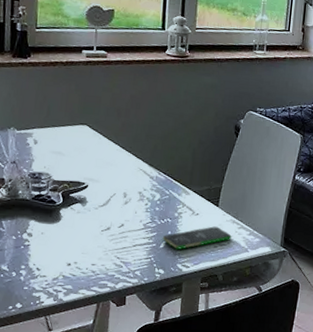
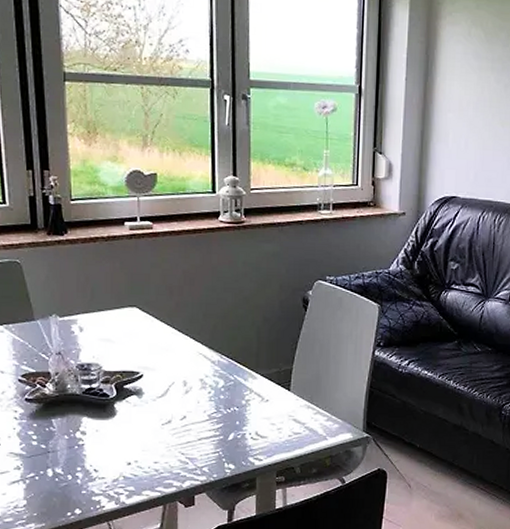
smartphone: present [162,226,232,250] -> none [230,413,307,441]

